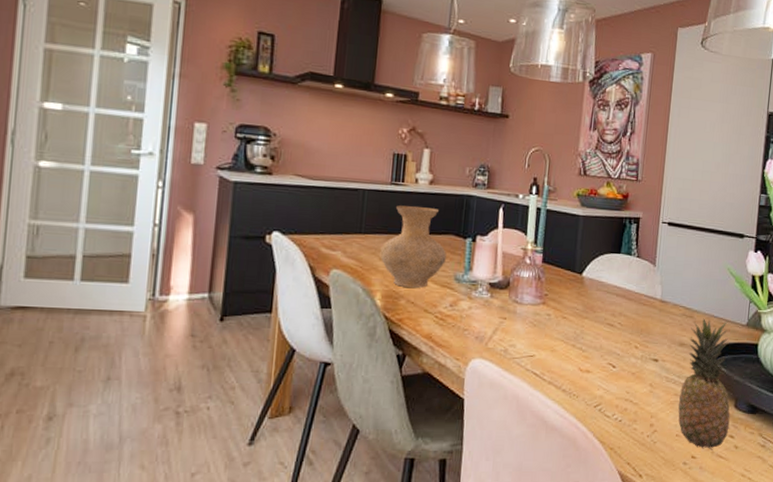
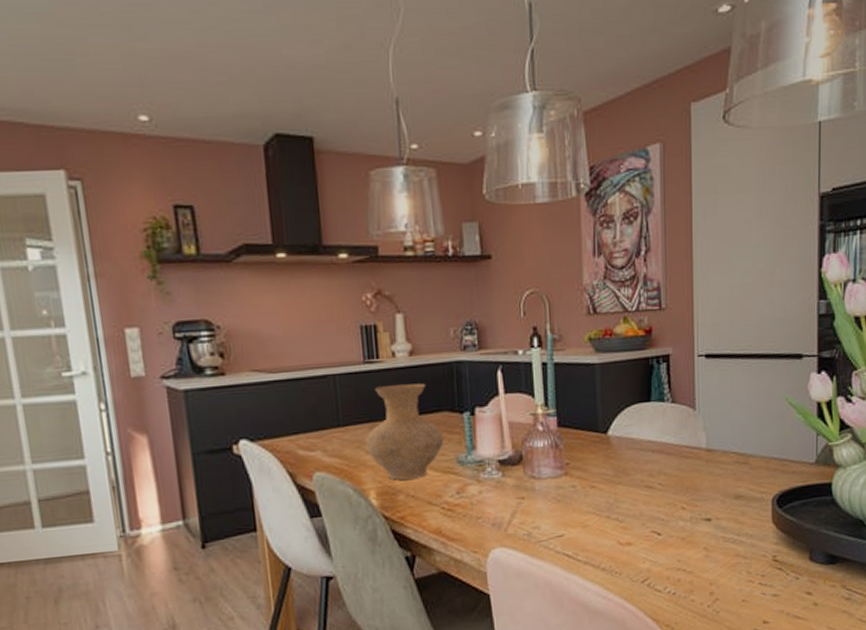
fruit: present [678,318,731,450] -> none [740,461,805,612]

